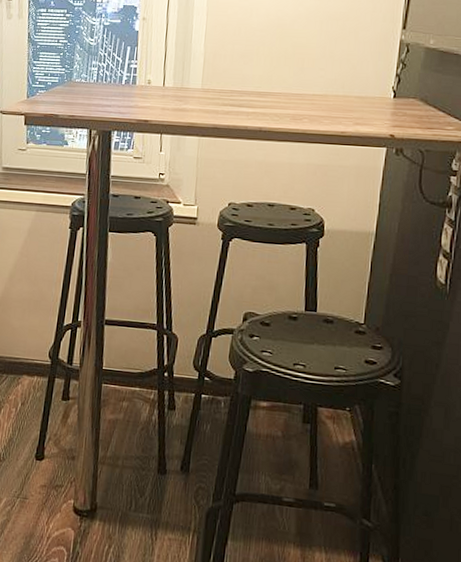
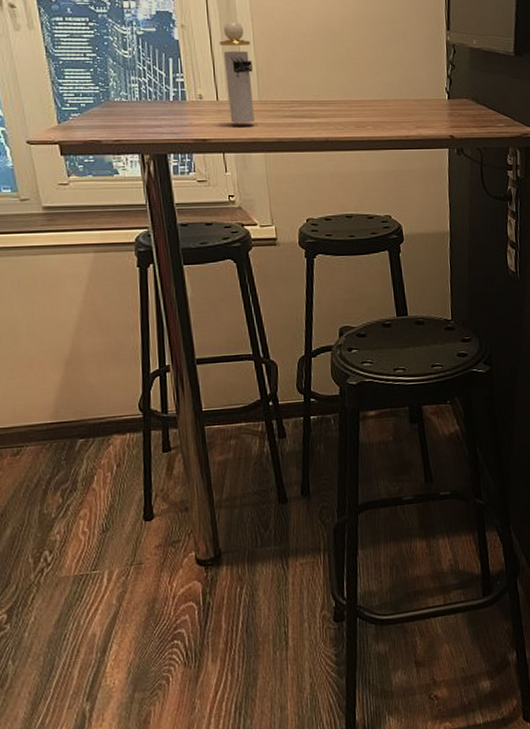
perfume bottle: none [172,14,202,108] -> present [220,20,254,123]

